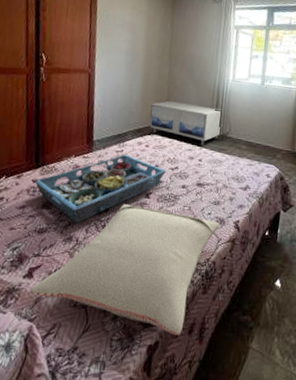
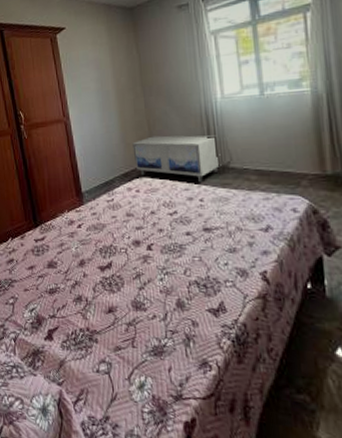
pillow: present [29,204,220,336] -> none [52,258,242,414]
serving tray: present [35,154,167,224] -> none [37,203,165,283]

